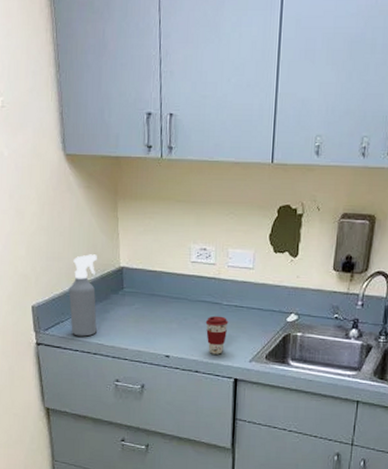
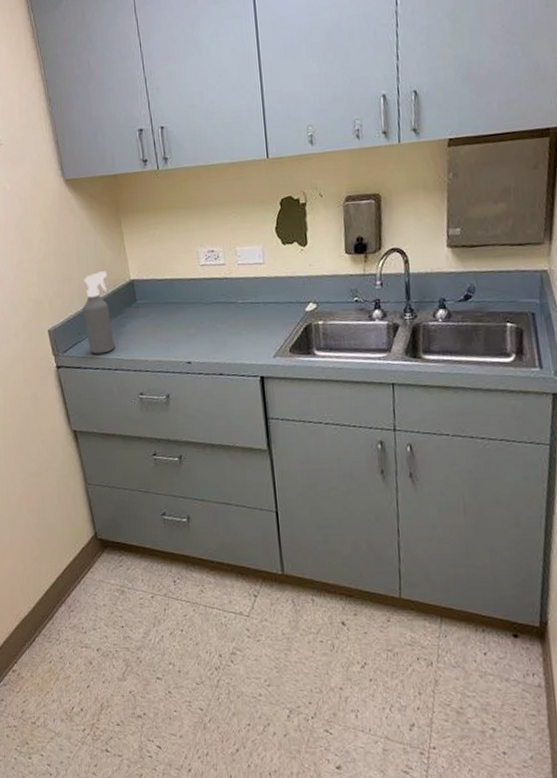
coffee cup: present [205,315,229,355] -> none [223,315,247,355]

